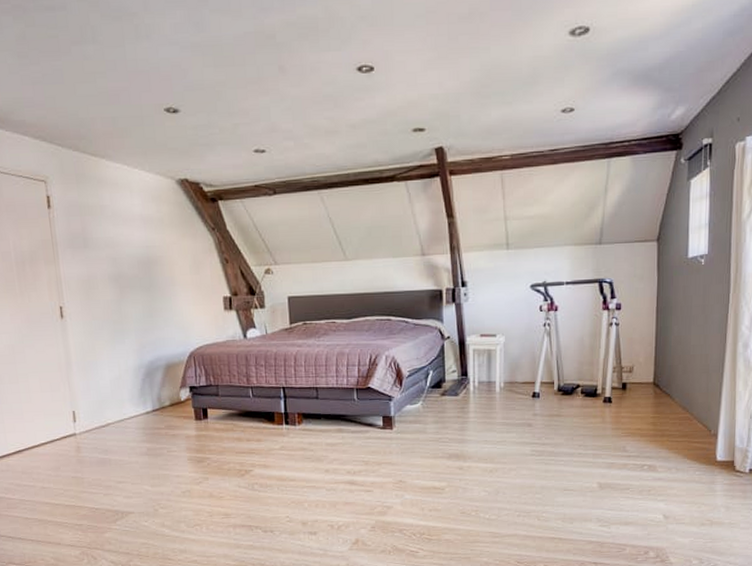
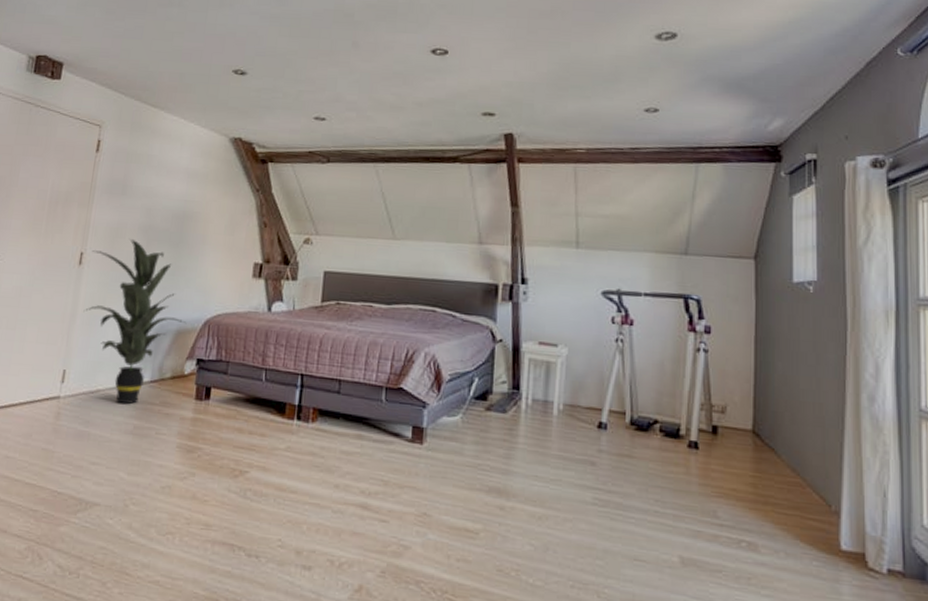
indoor plant: none [70,289,174,433] -> present [83,239,187,405]

